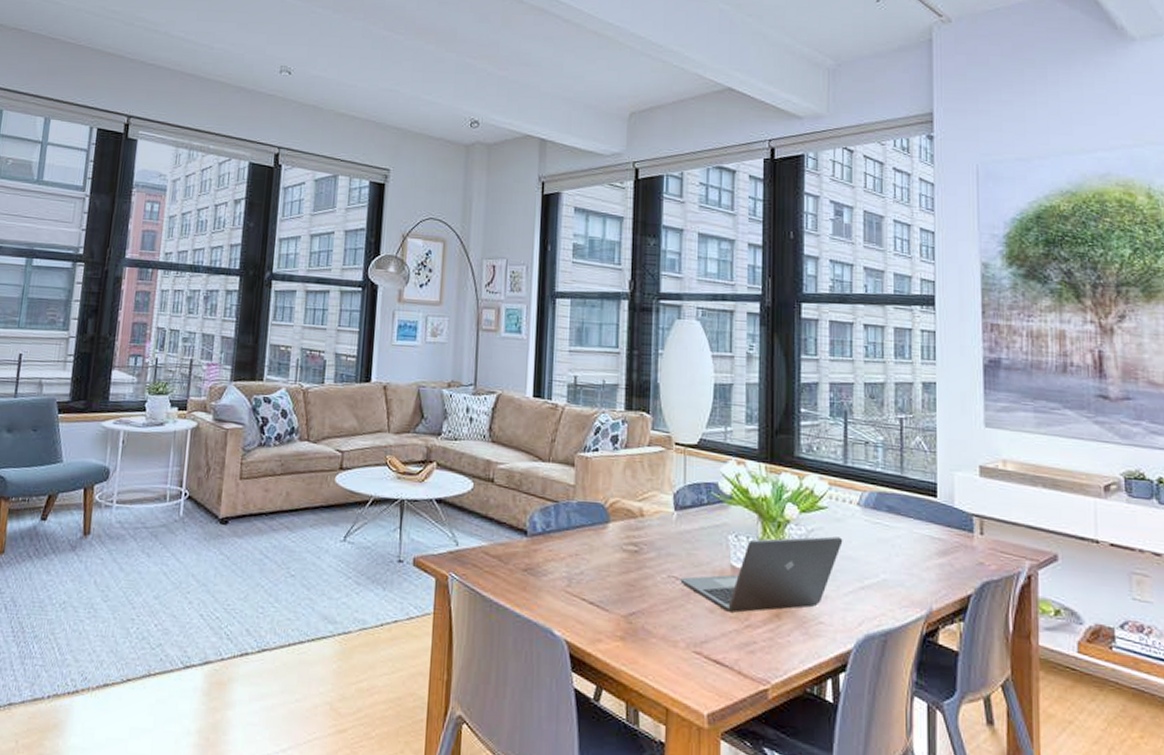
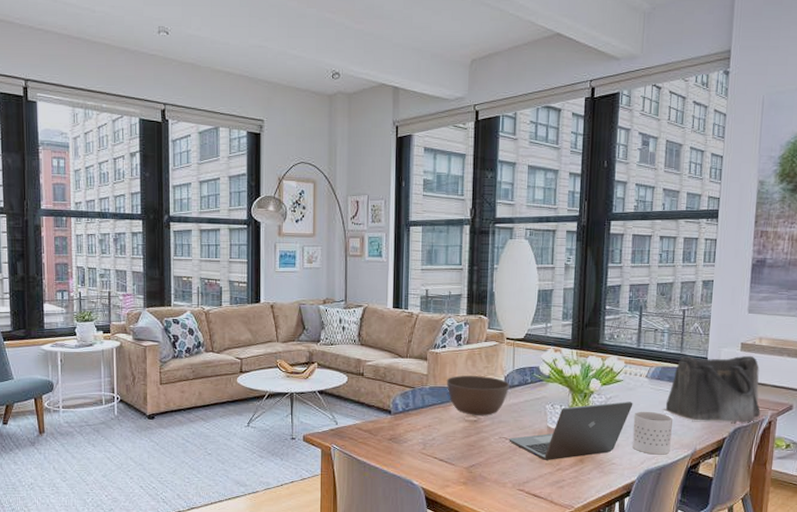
bowl: none [598,489,681,545] -> present [446,376,510,416]
mug: none [844,551,898,615] -> present [632,411,674,455]
saddlebag: none [881,479,1015,576] -> present [662,355,761,423]

